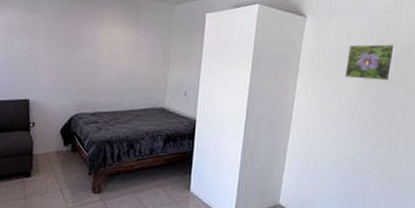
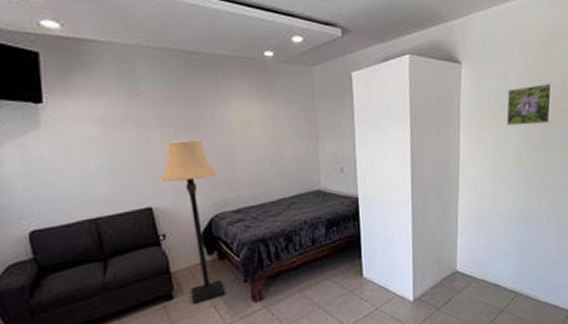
lamp: none [39,50,83,185] -> present [160,139,226,305]

